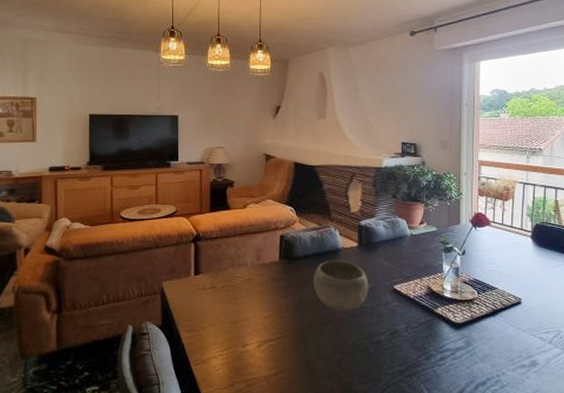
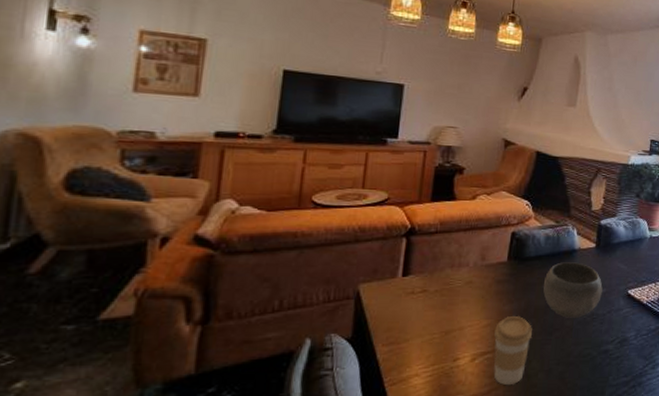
coffee cup: none [275,309,308,370] -> present [493,316,532,386]

